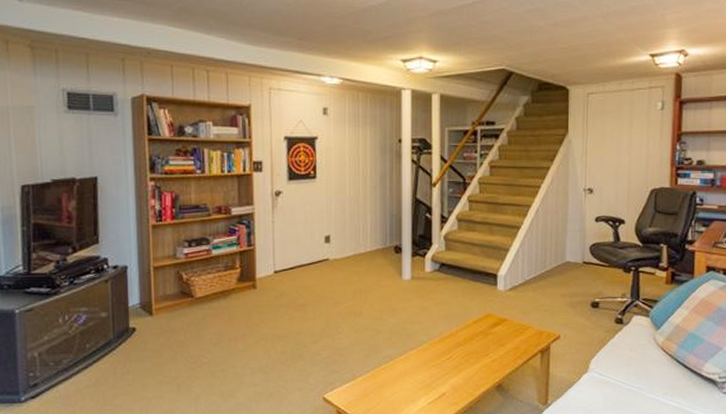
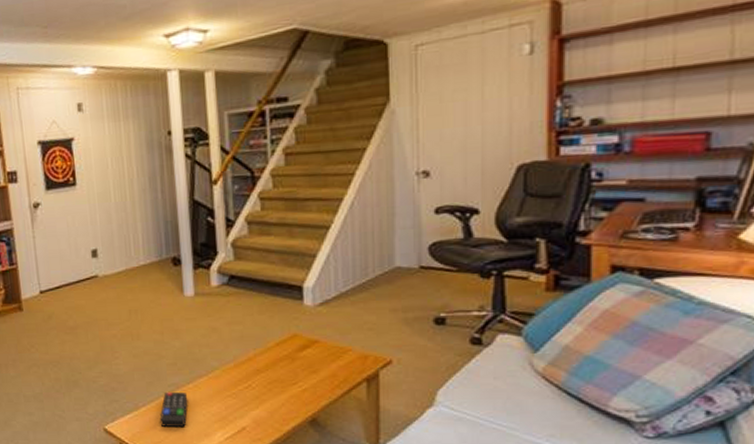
remote control: none [373,363,399,394] -> present [159,391,188,427]

